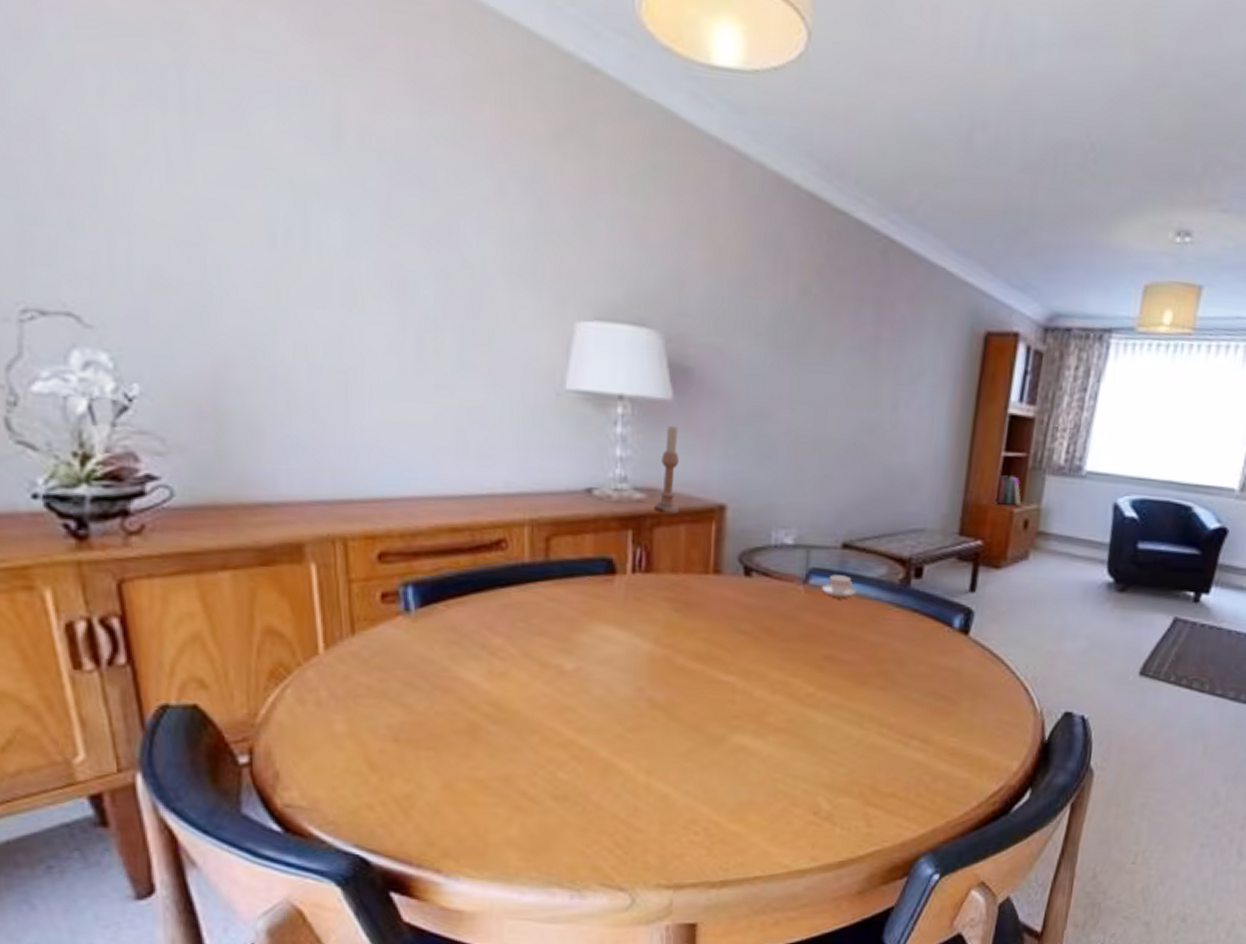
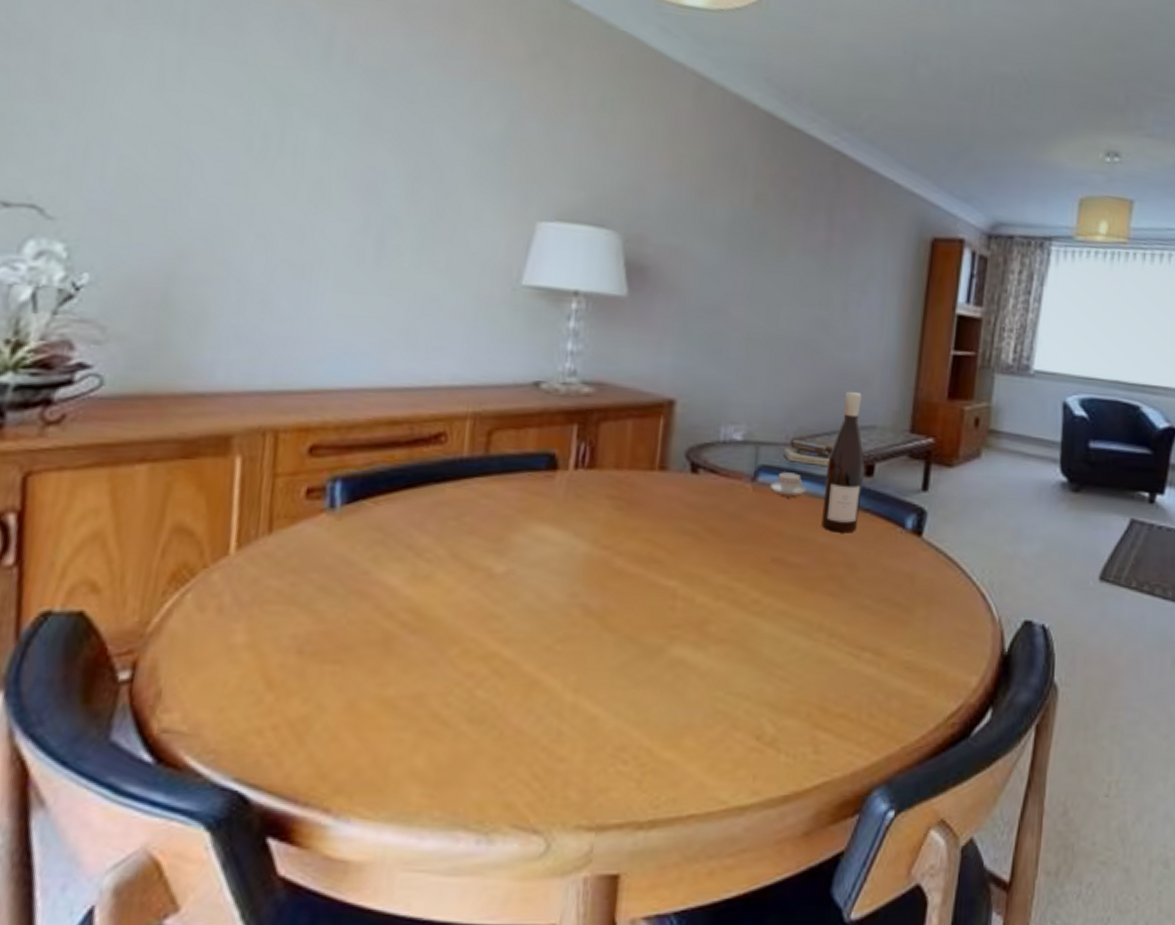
candlestick: present [653,425,680,514] -> none [601,320,631,409]
books: none [834,542,879,569] -> present [784,438,830,466]
bottle: none [872,494,914,632] -> present [821,391,865,533]
books: present [992,475,1022,506] -> none [943,373,972,404]

